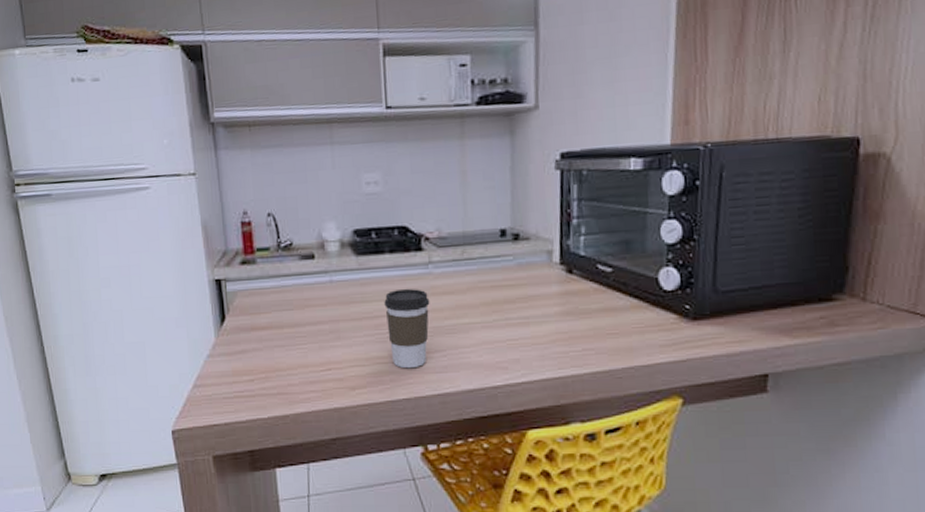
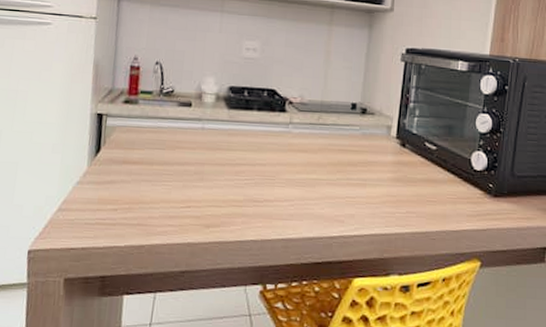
coffee cup: present [384,288,430,369] -> none [246,142,286,214]

